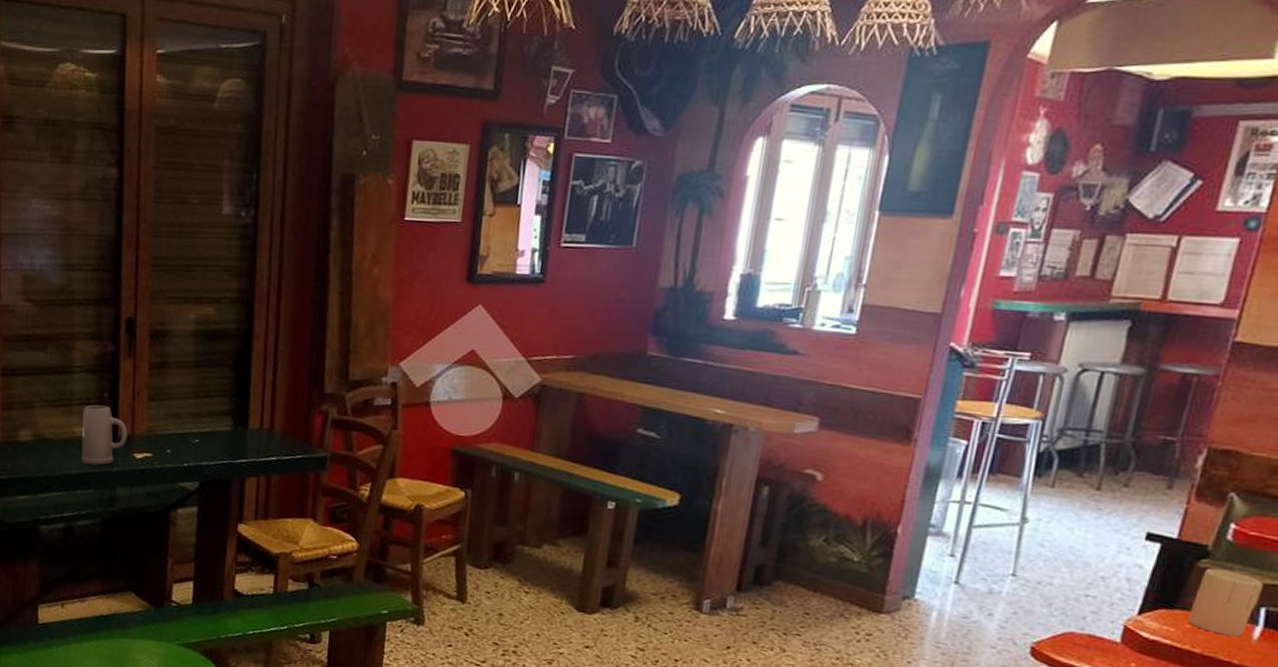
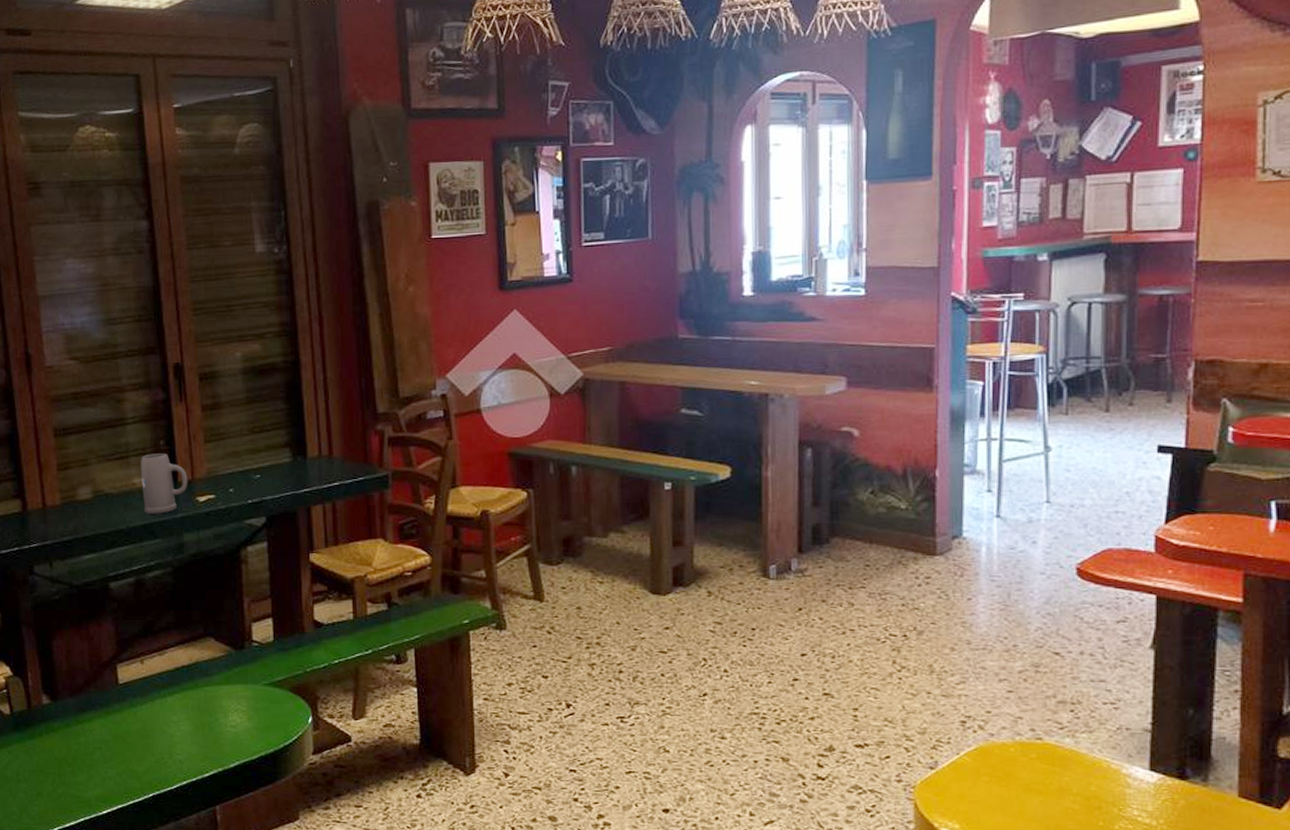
candle: present [1187,568,1265,637] -> none [1210,471,1270,532]

